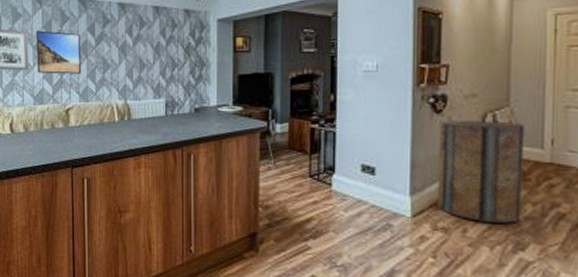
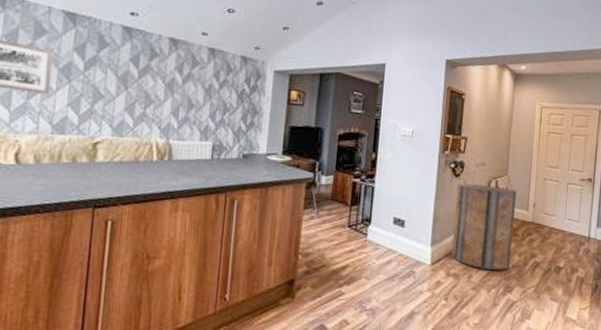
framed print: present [36,30,82,74] -> none [61,52,121,106]

